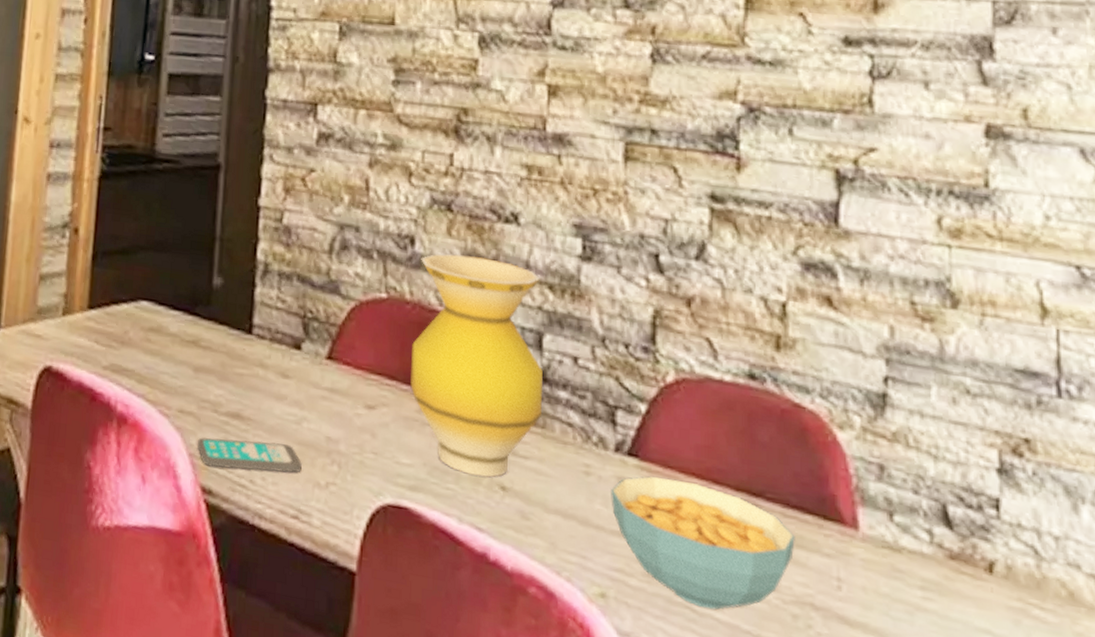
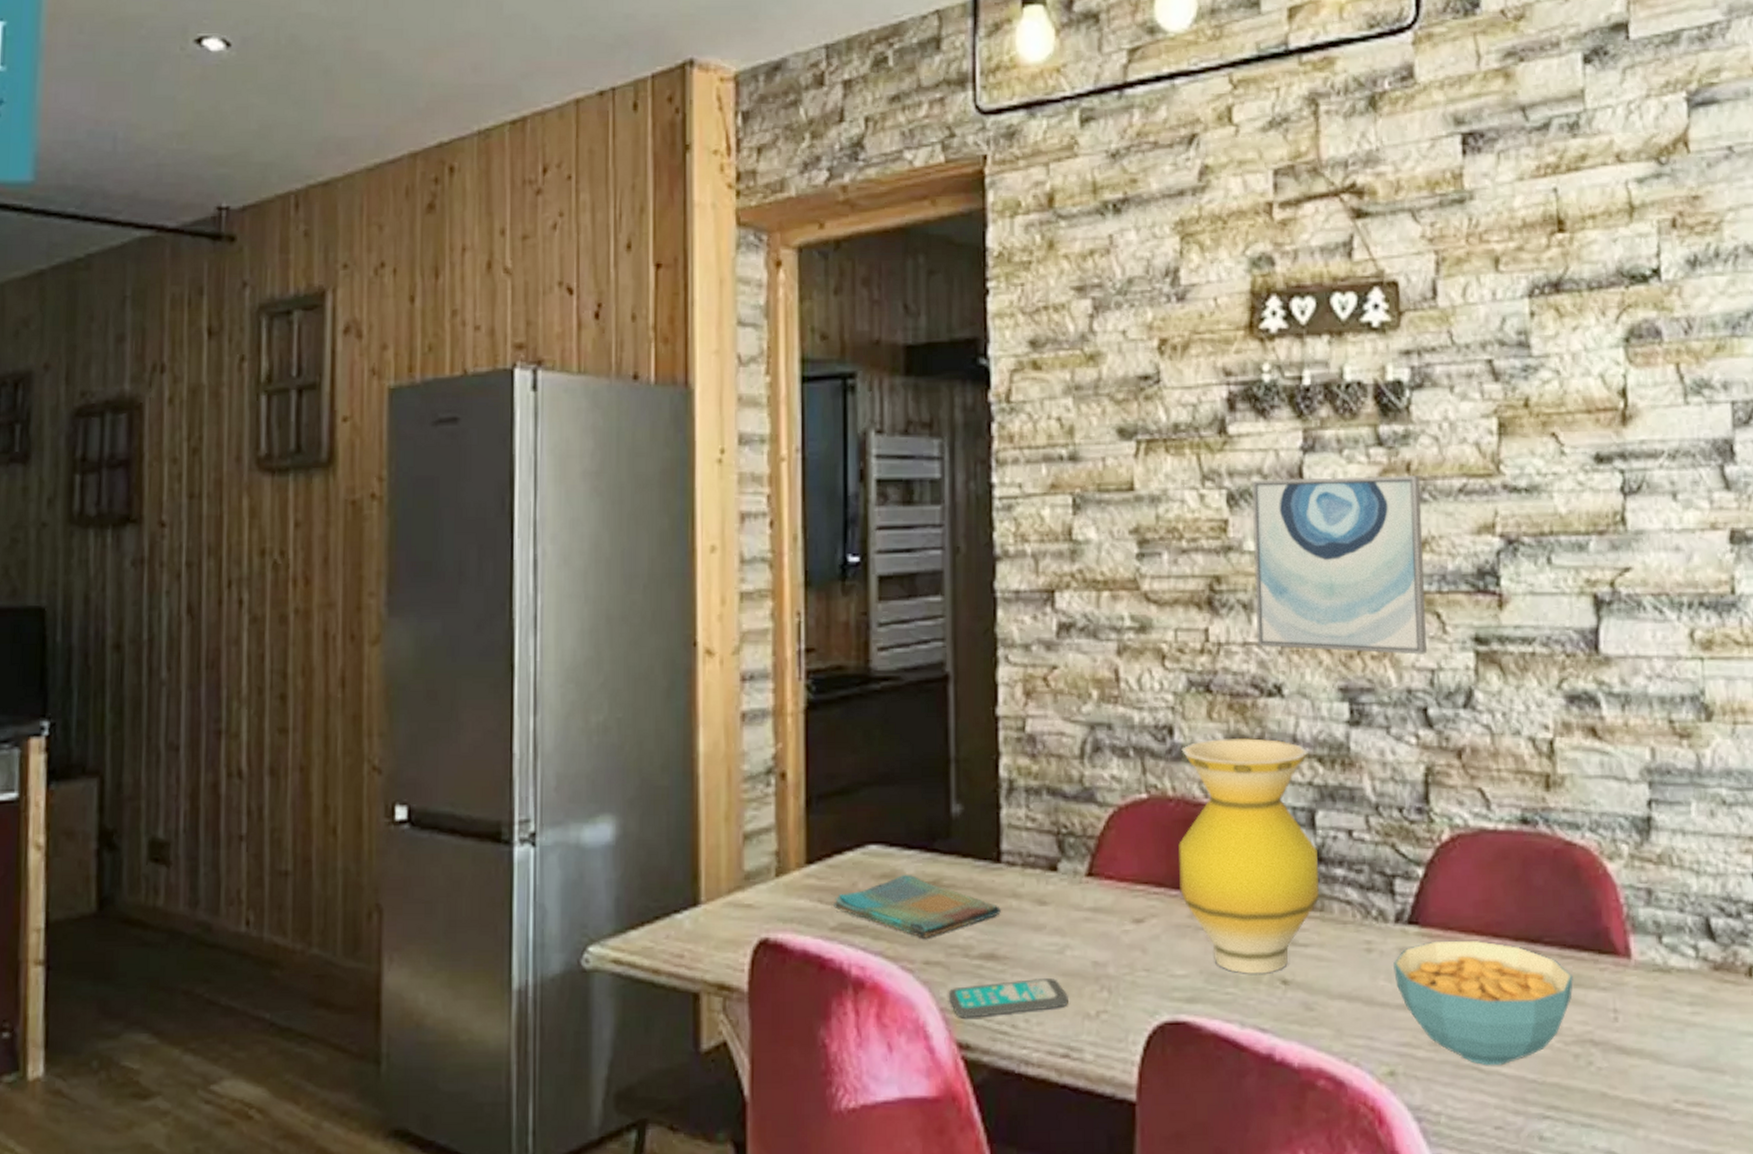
dish towel: none [106,331,249,390] -> present [832,875,1001,938]
wall art: none [498,27,665,204] -> present [1252,475,1427,655]

